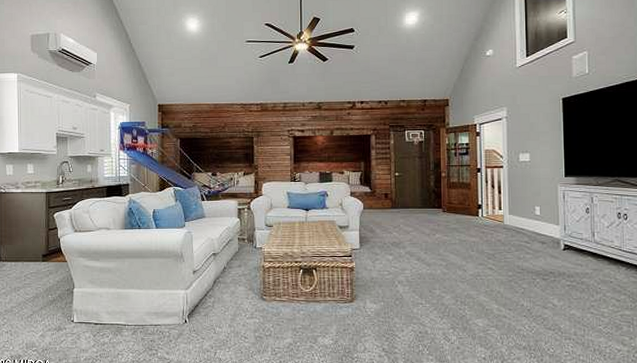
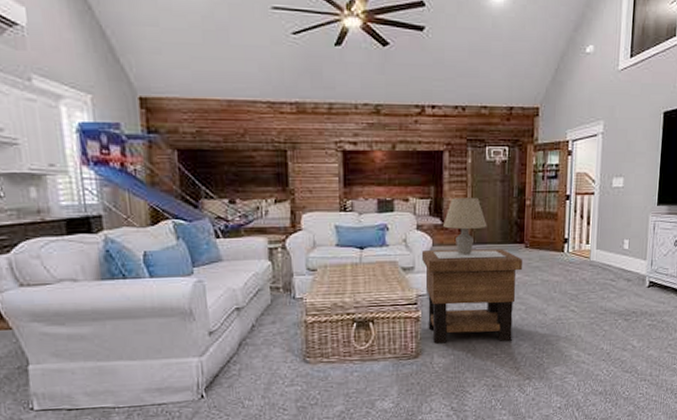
side table: none [354,212,442,293] -> present [421,249,523,344]
table lamp: none [372,170,409,217] -> present [443,197,487,255]

